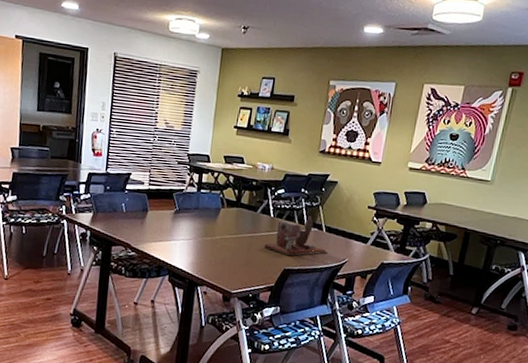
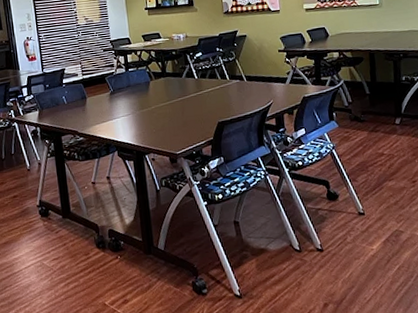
desk organizer: present [264,216,328,256] -> none [195,70,253,110]

